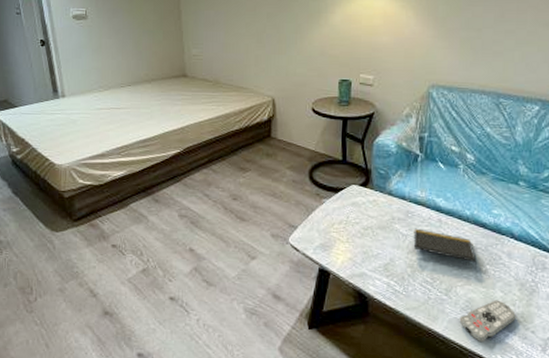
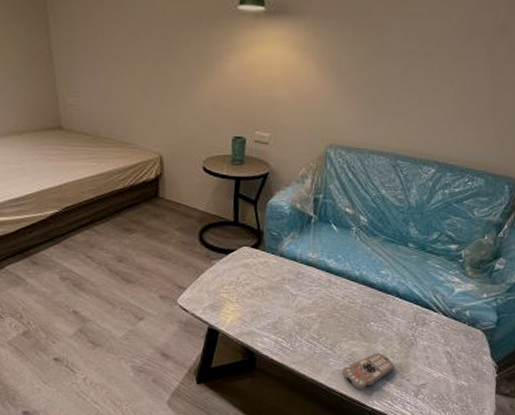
notepad: present [413,228,477,266] -> none [302,288,362,323]

